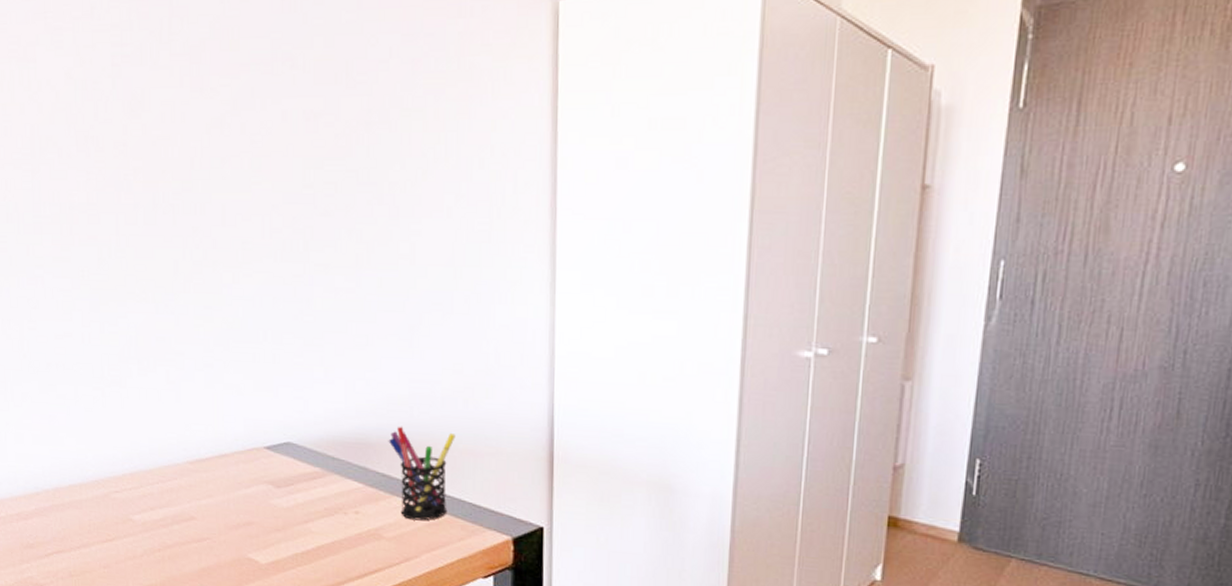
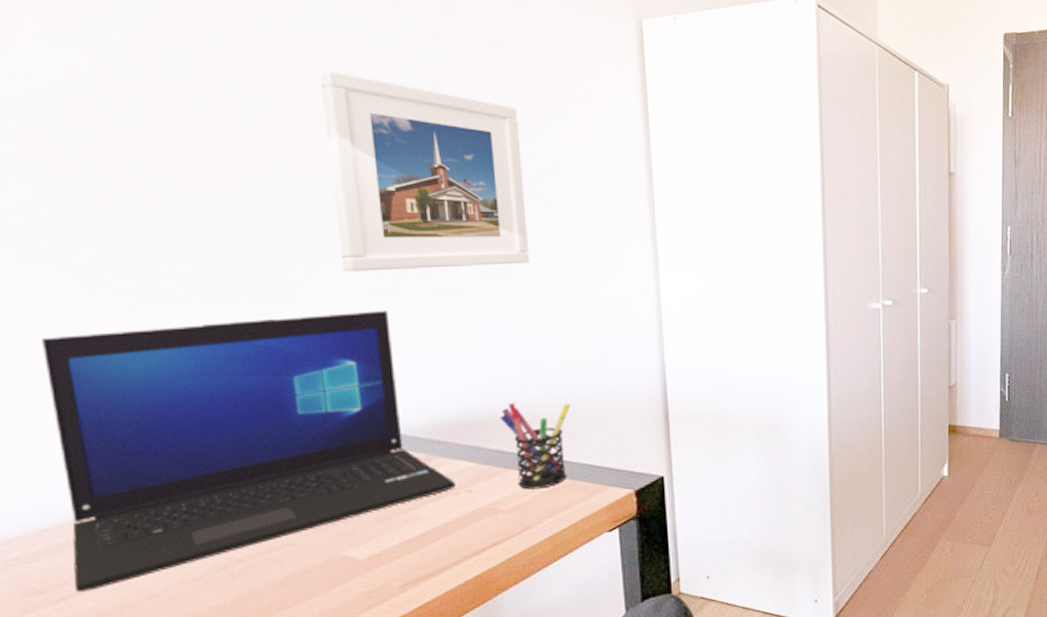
laptop: none [41,318,346,553] -> present [42,310,456,593]
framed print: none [253,71,427,279] -> present [319,70,529,272]

